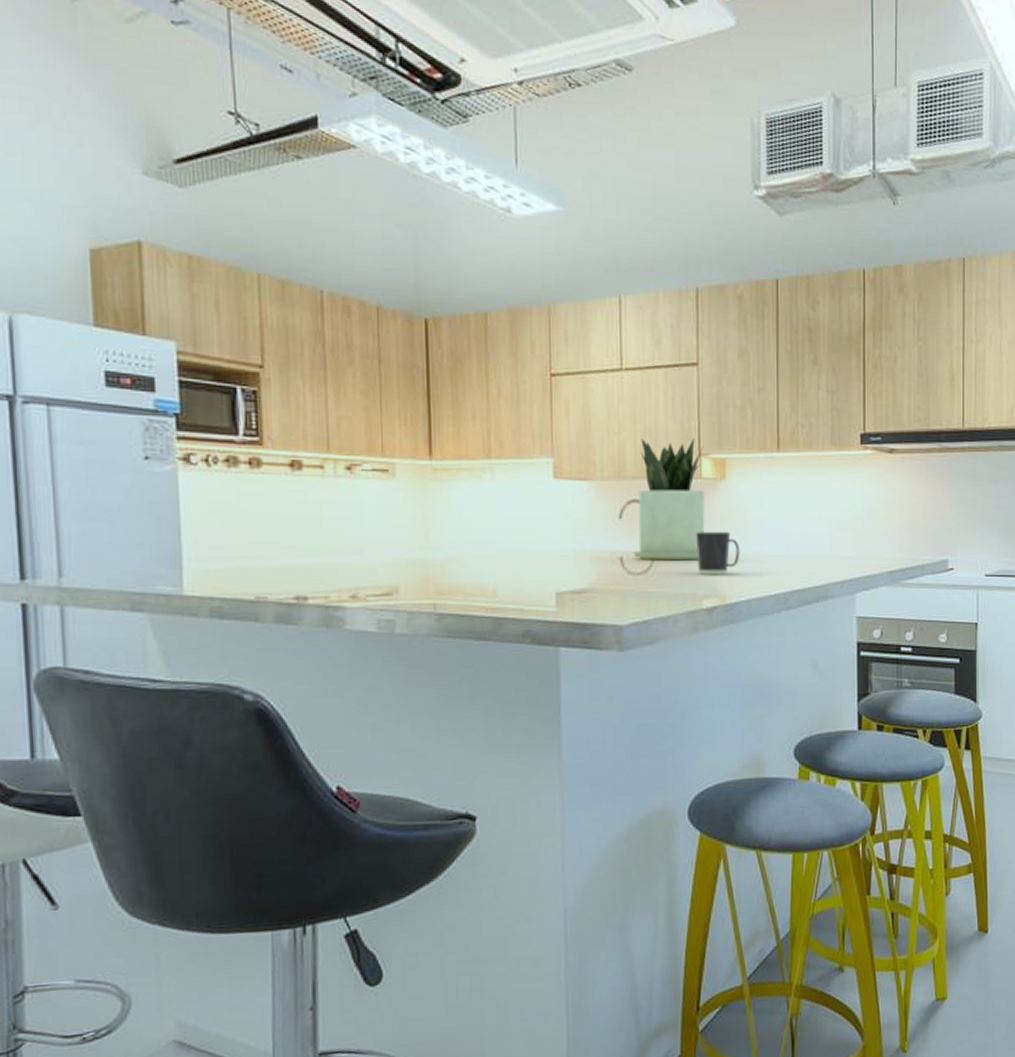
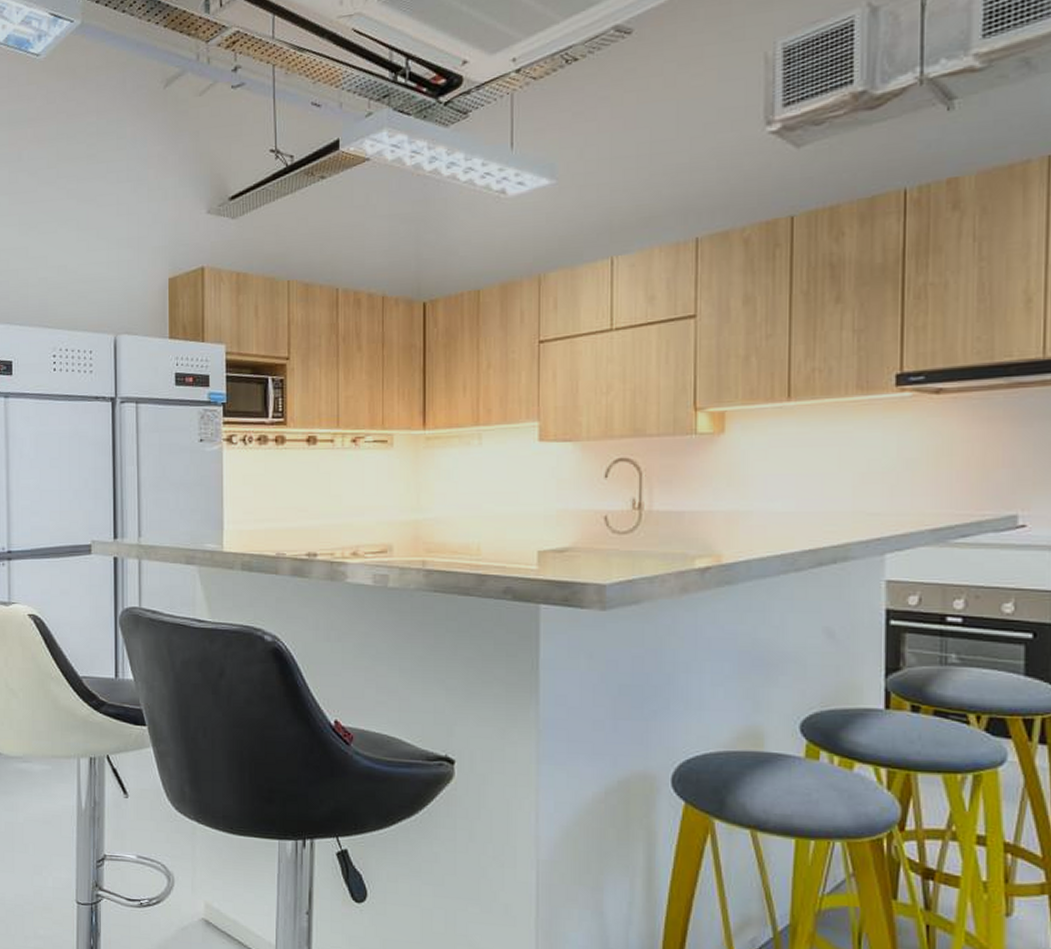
planter: present [633,437,705,561] -> none [618,391,700,520]
mug: present [696,531,740,574] -> none [689,487,740,533]

